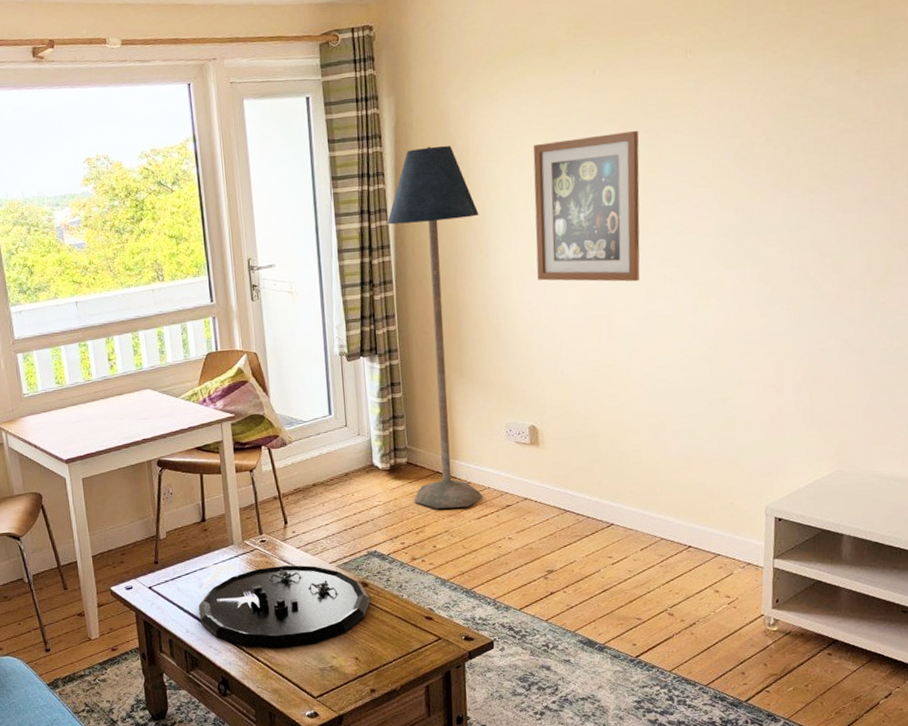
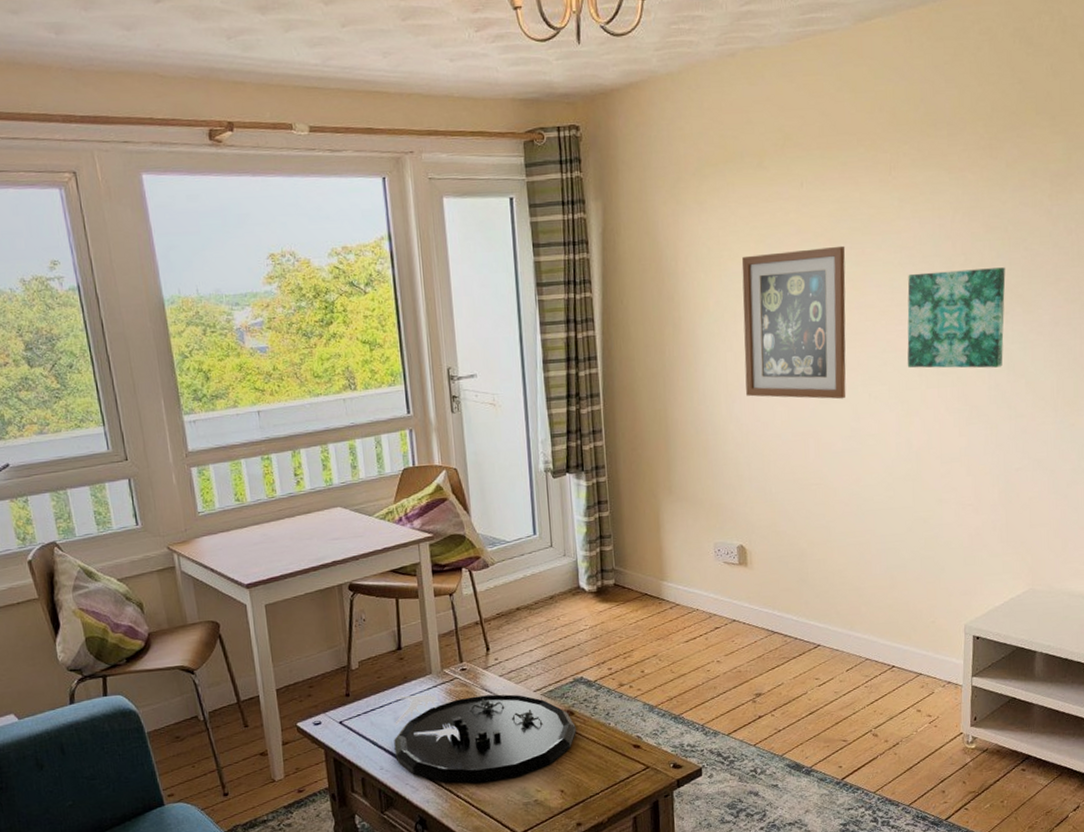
floor lamp: present [387,146,484,509] -> none [594,254,692,633]
wall art: none [704,145,810,250] -> present [907,267,1006,368]

